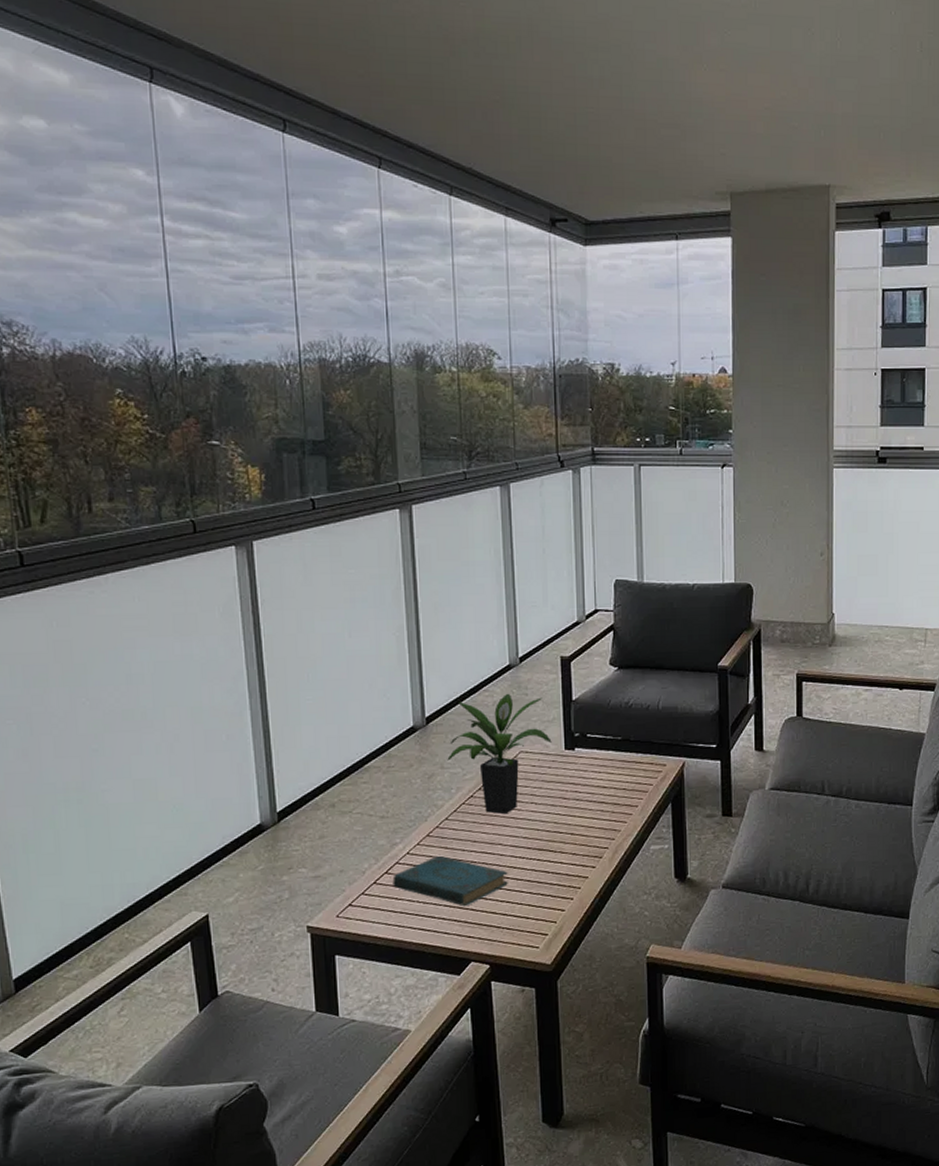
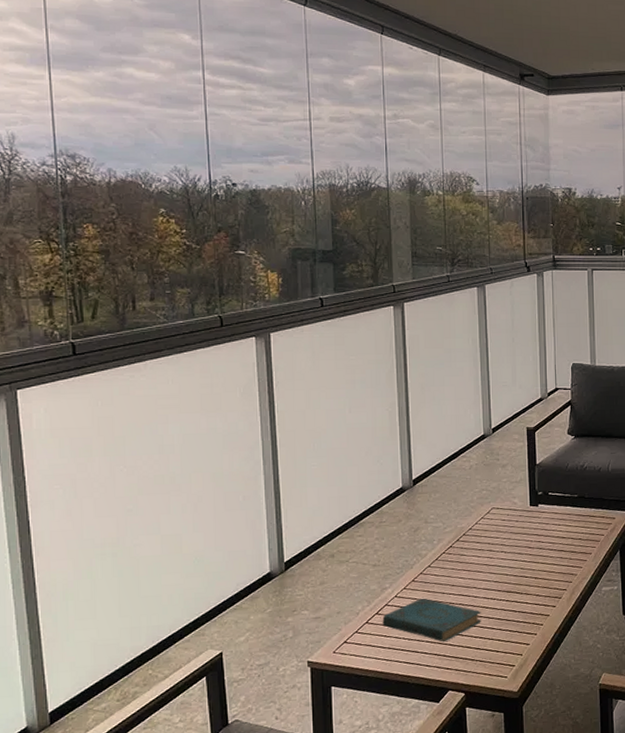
potted plant: present [447,693,552,814] -> none [430,458,519,562]

